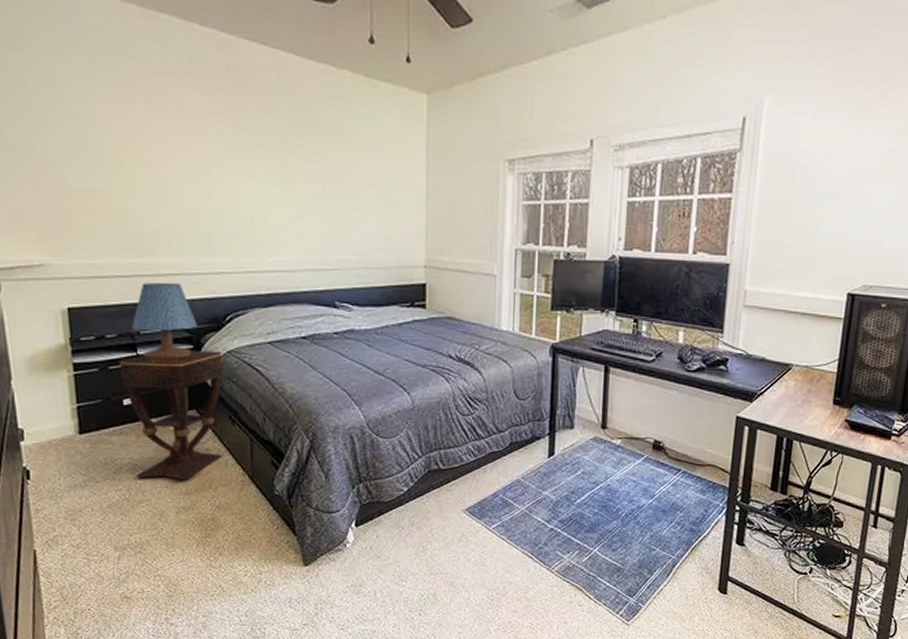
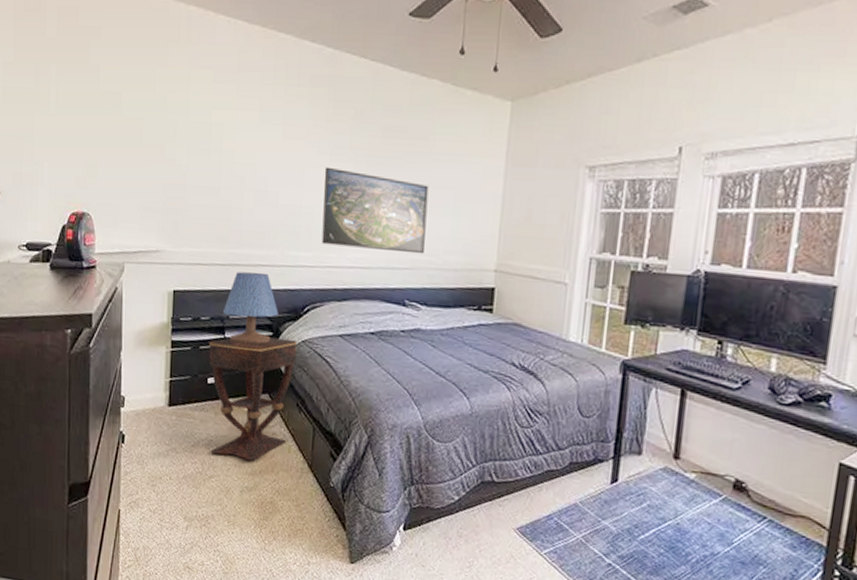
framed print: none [232,165,350,254] -> present [321,166,429,255]

